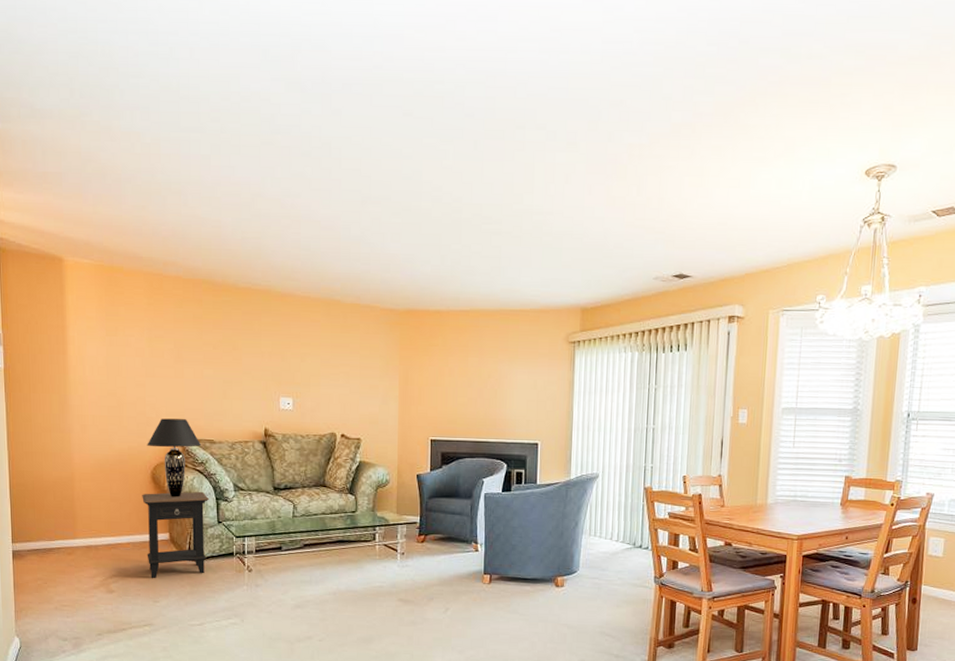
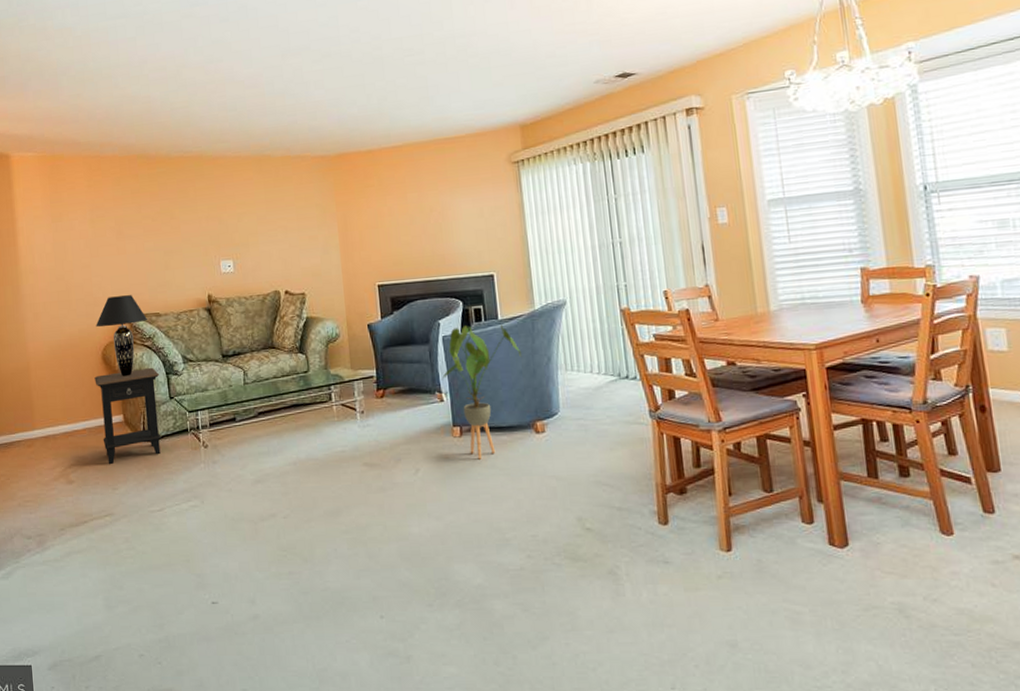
house plant: none [478,486,553,605] -> present [441,324,522,459]

